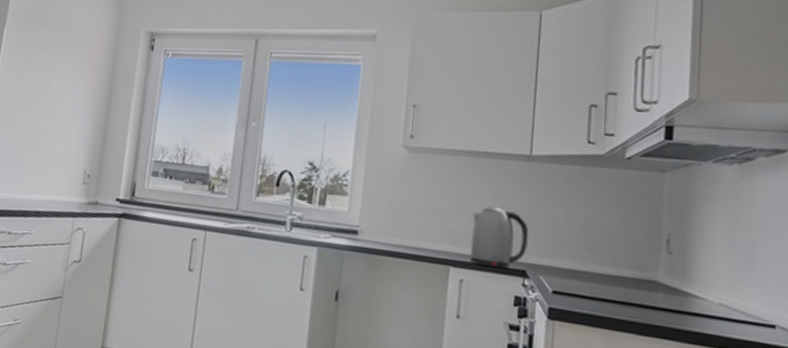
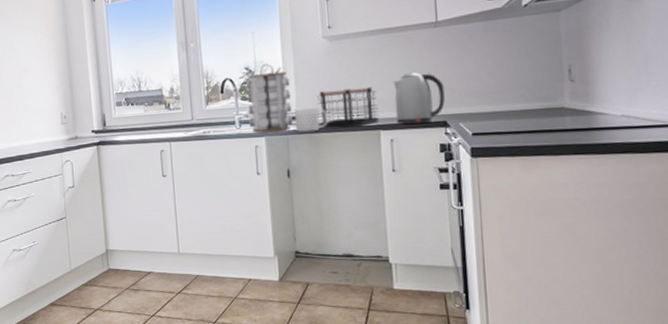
spice rack: none [302,162,357,246] -> present [246,63,293,134]
mug: none [354,221,393,252] -> present [294,107,328,132]
dish rack: none [381,207,452,257] -> present [316,87,380,128]

